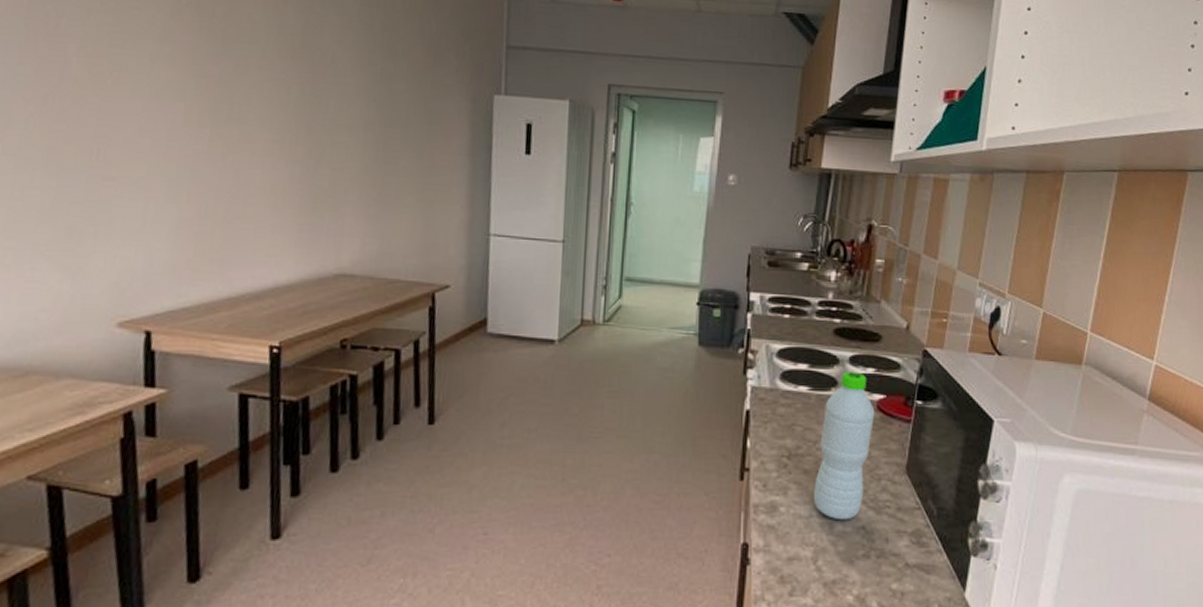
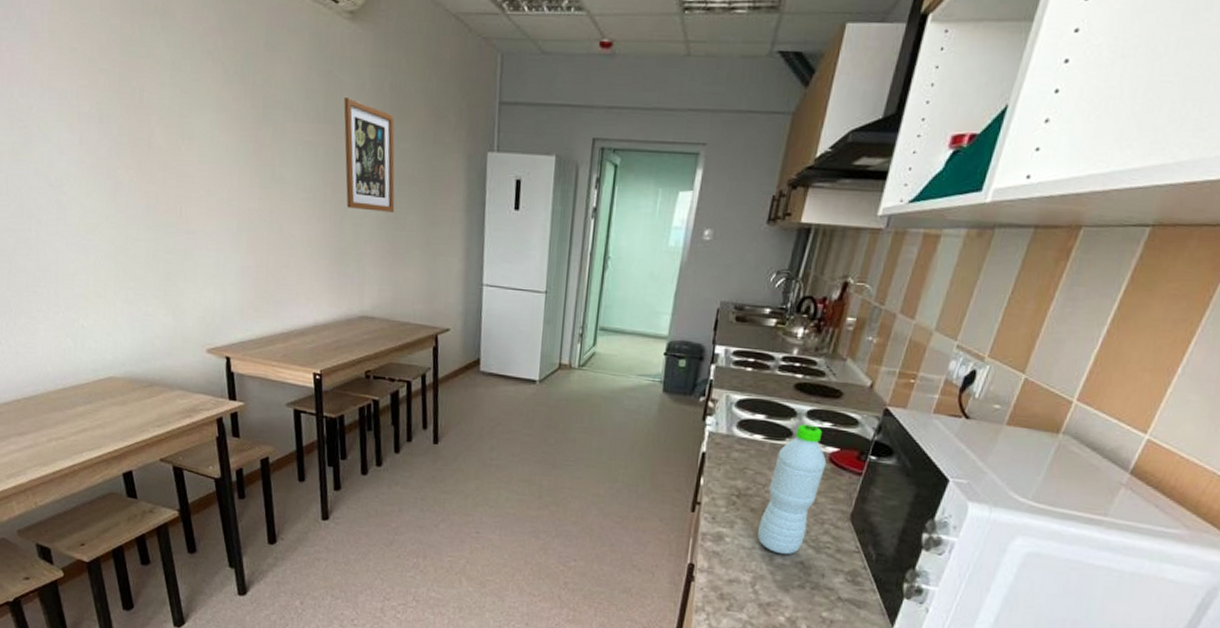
wall art: none [323,35,386,156] -> present [344,98,395,212]

